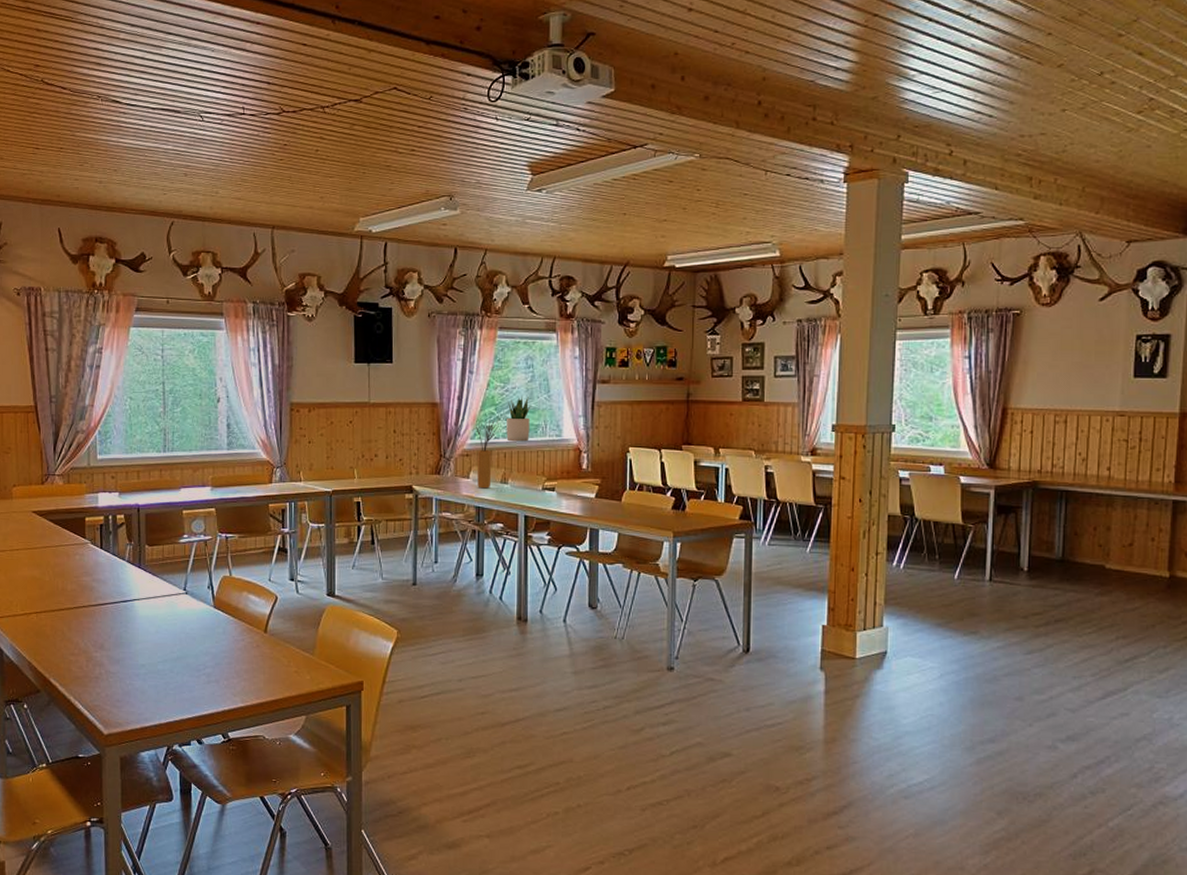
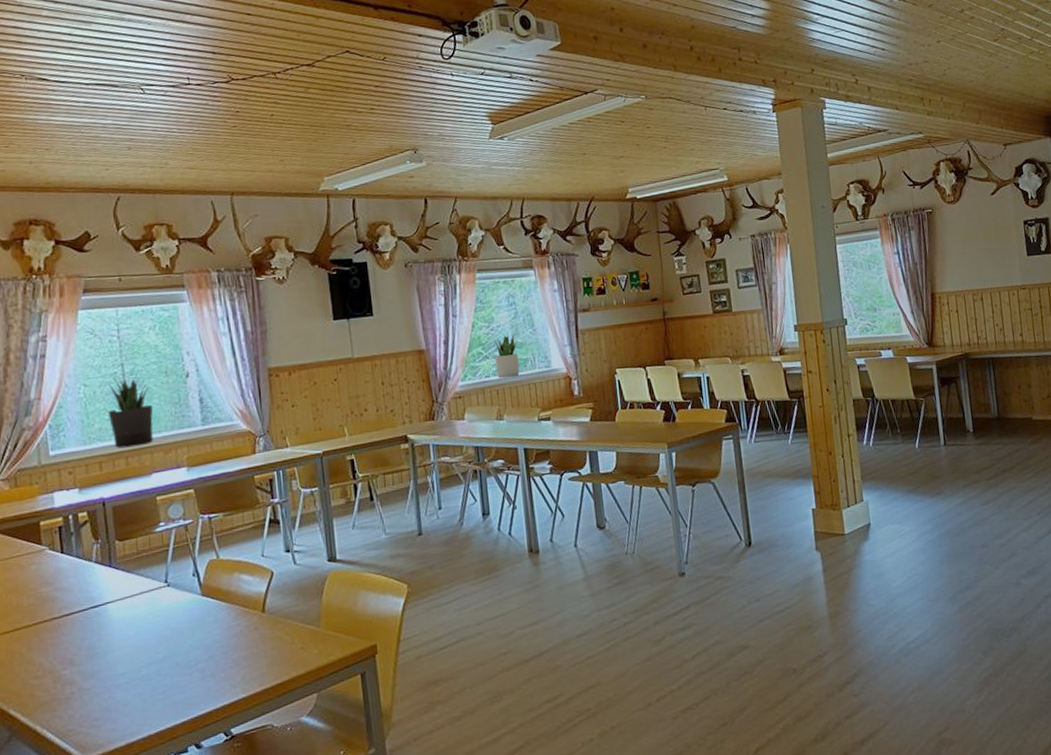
planter: none [148,393,186,462] -> present [107,376,153,449]
vase: present [476,418,499,489] -> none [465,358,488,428]

